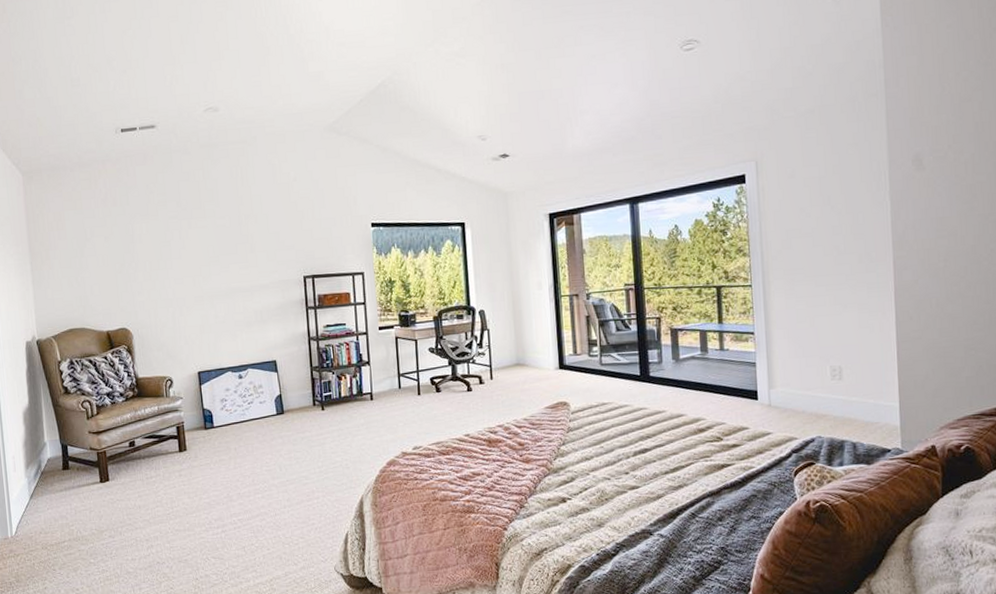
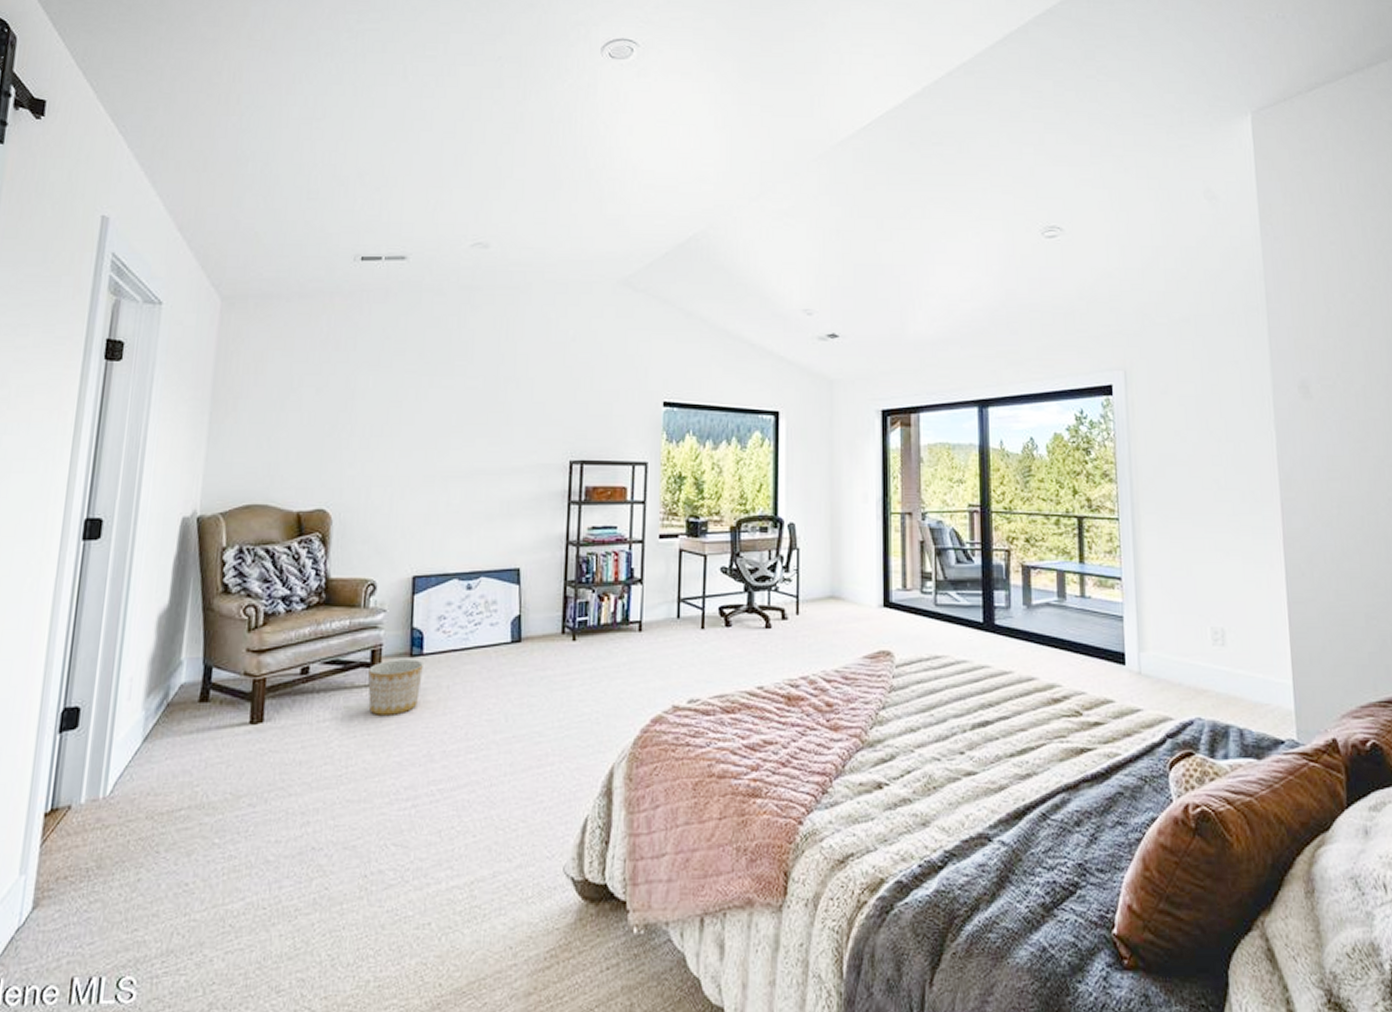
planter: none [177,431,216,472] -> present [368,659,423,715]

